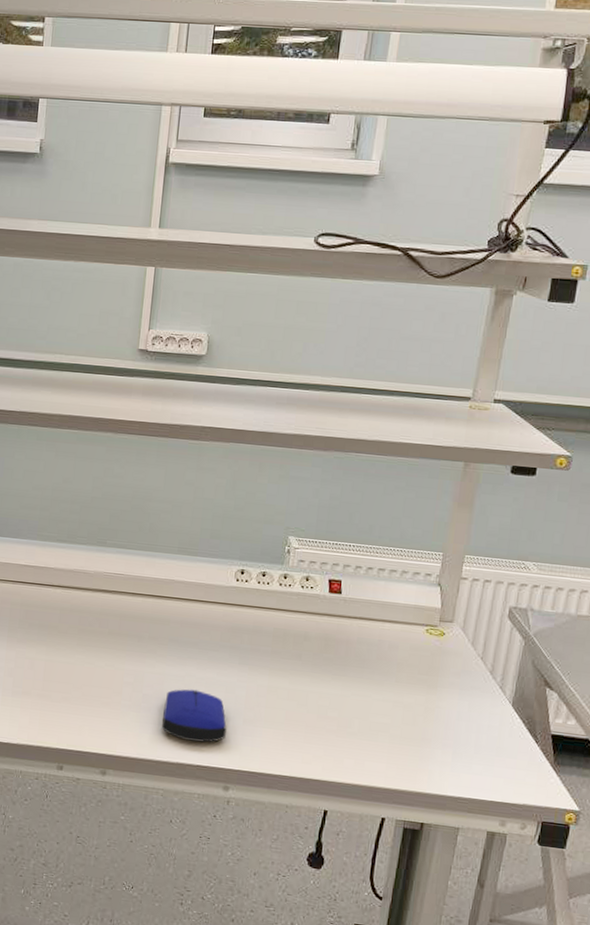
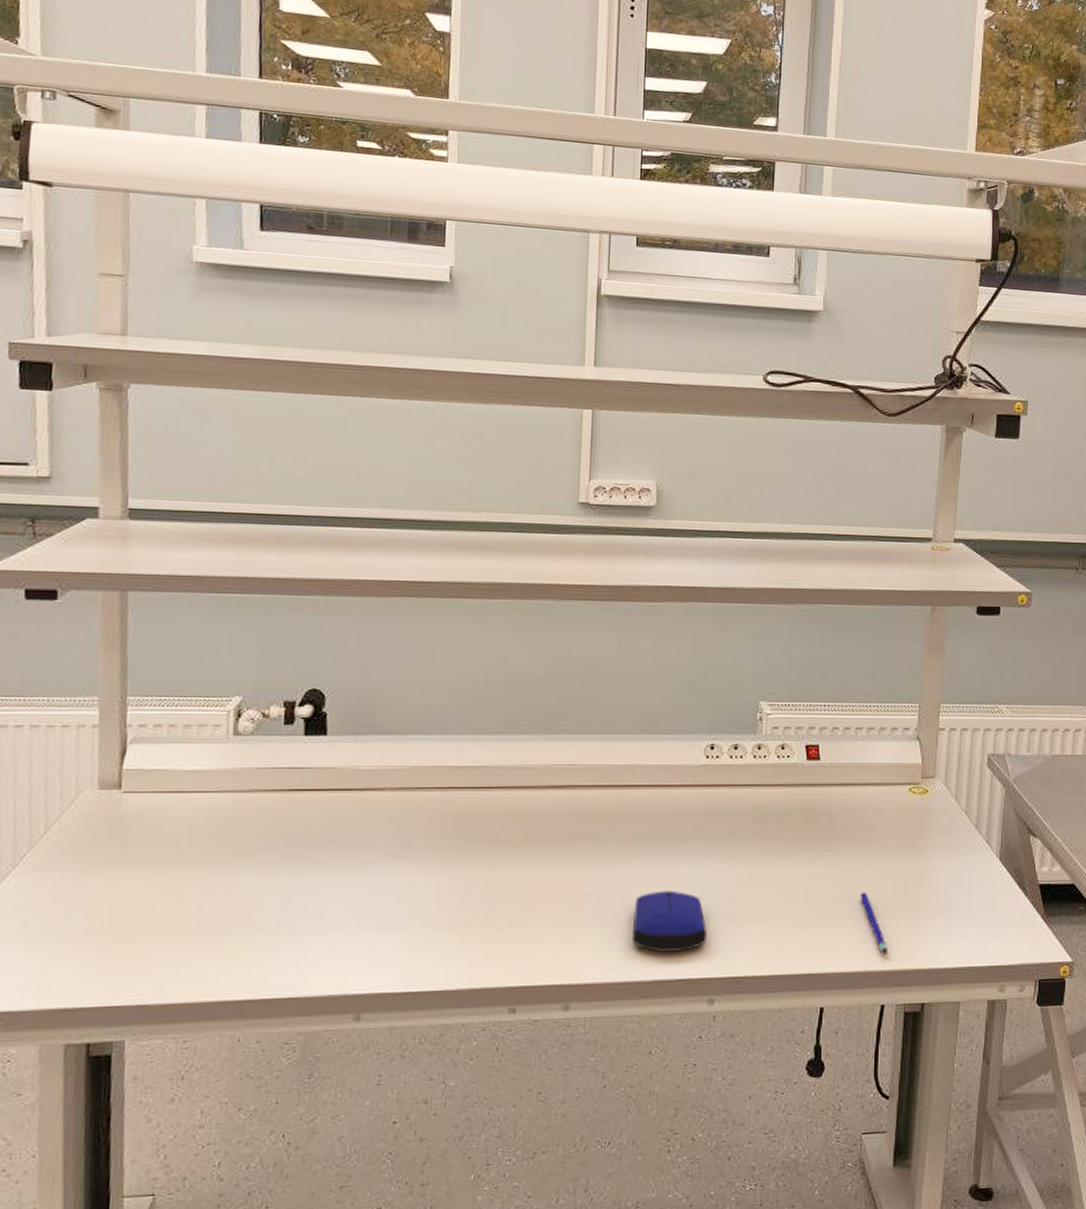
pen: none [369,716,393,775] -> present [860,892,889,955]

